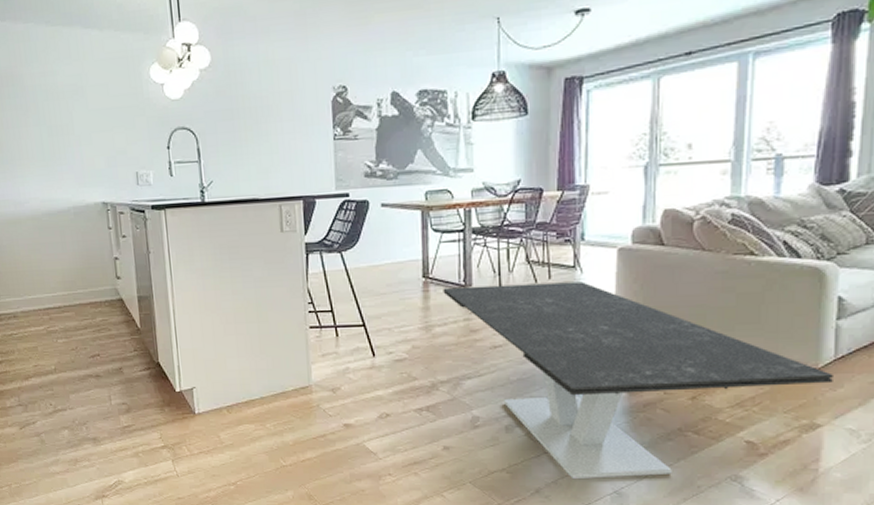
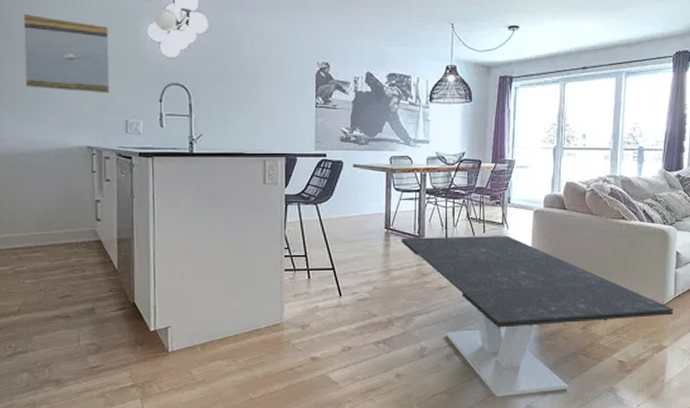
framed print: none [33,69,119,147] -> present [23,13,110,93]

